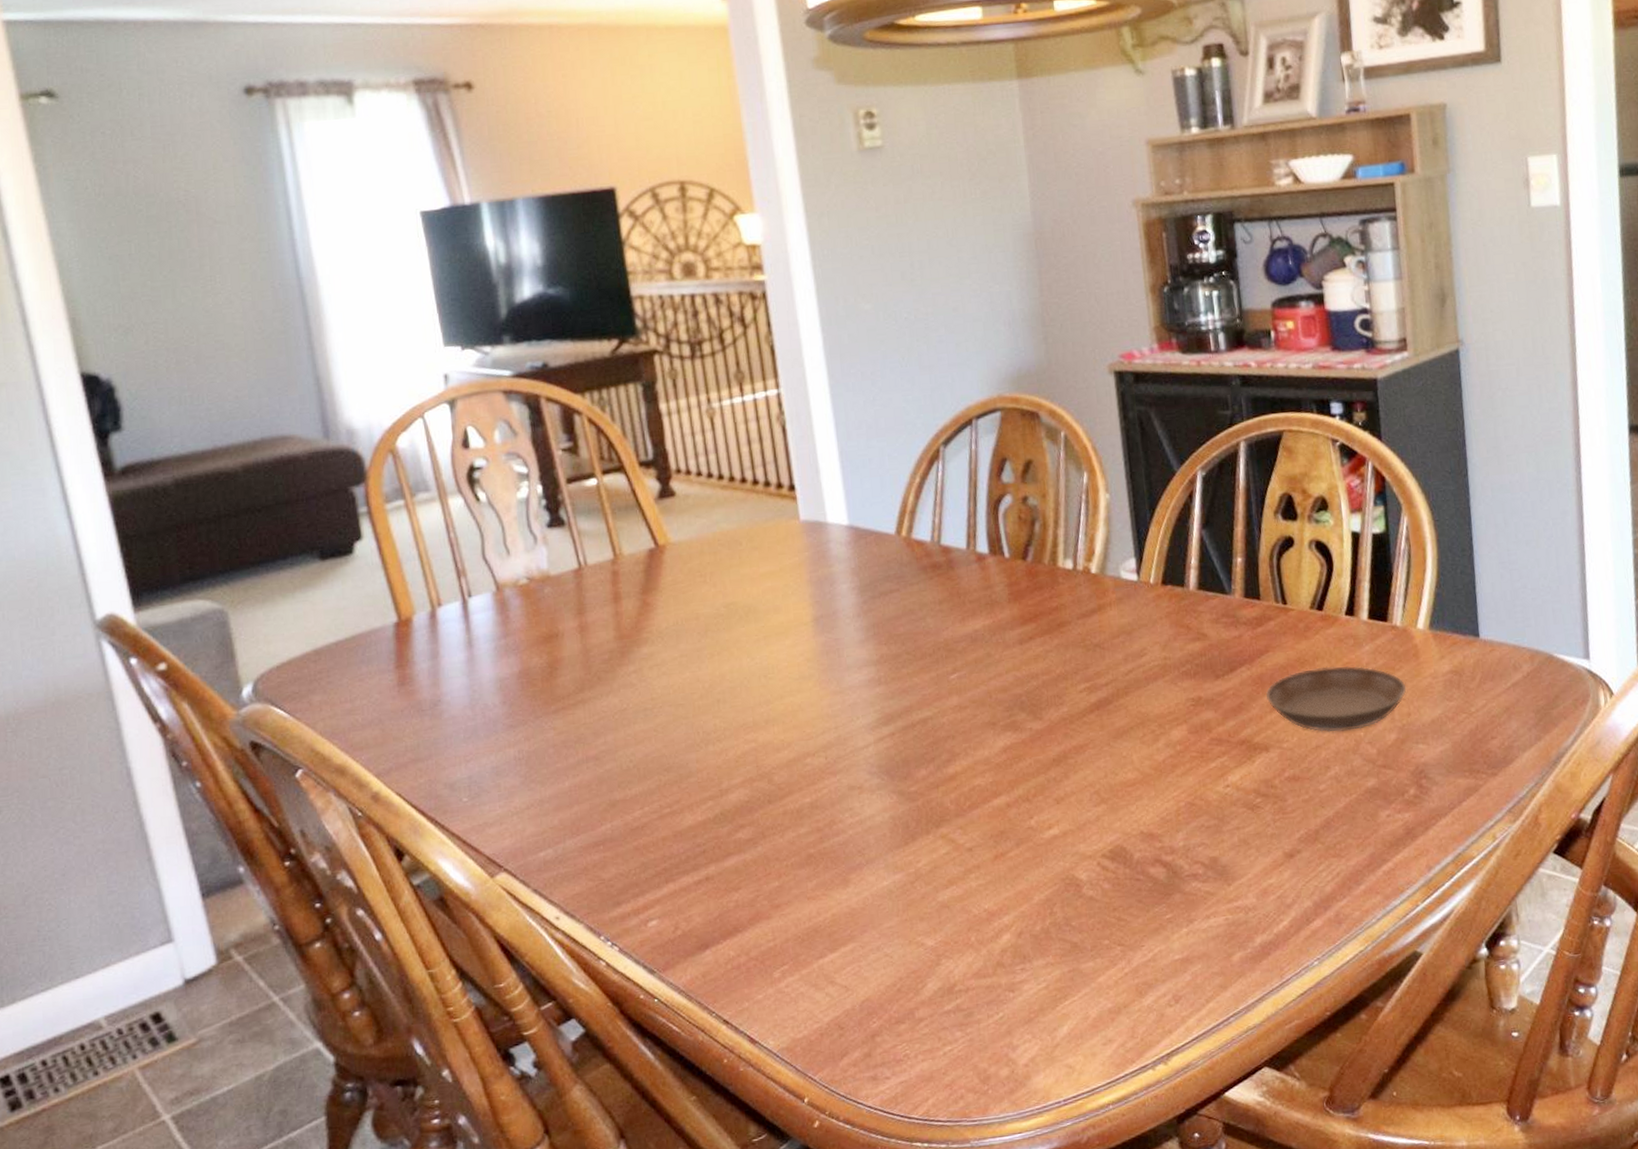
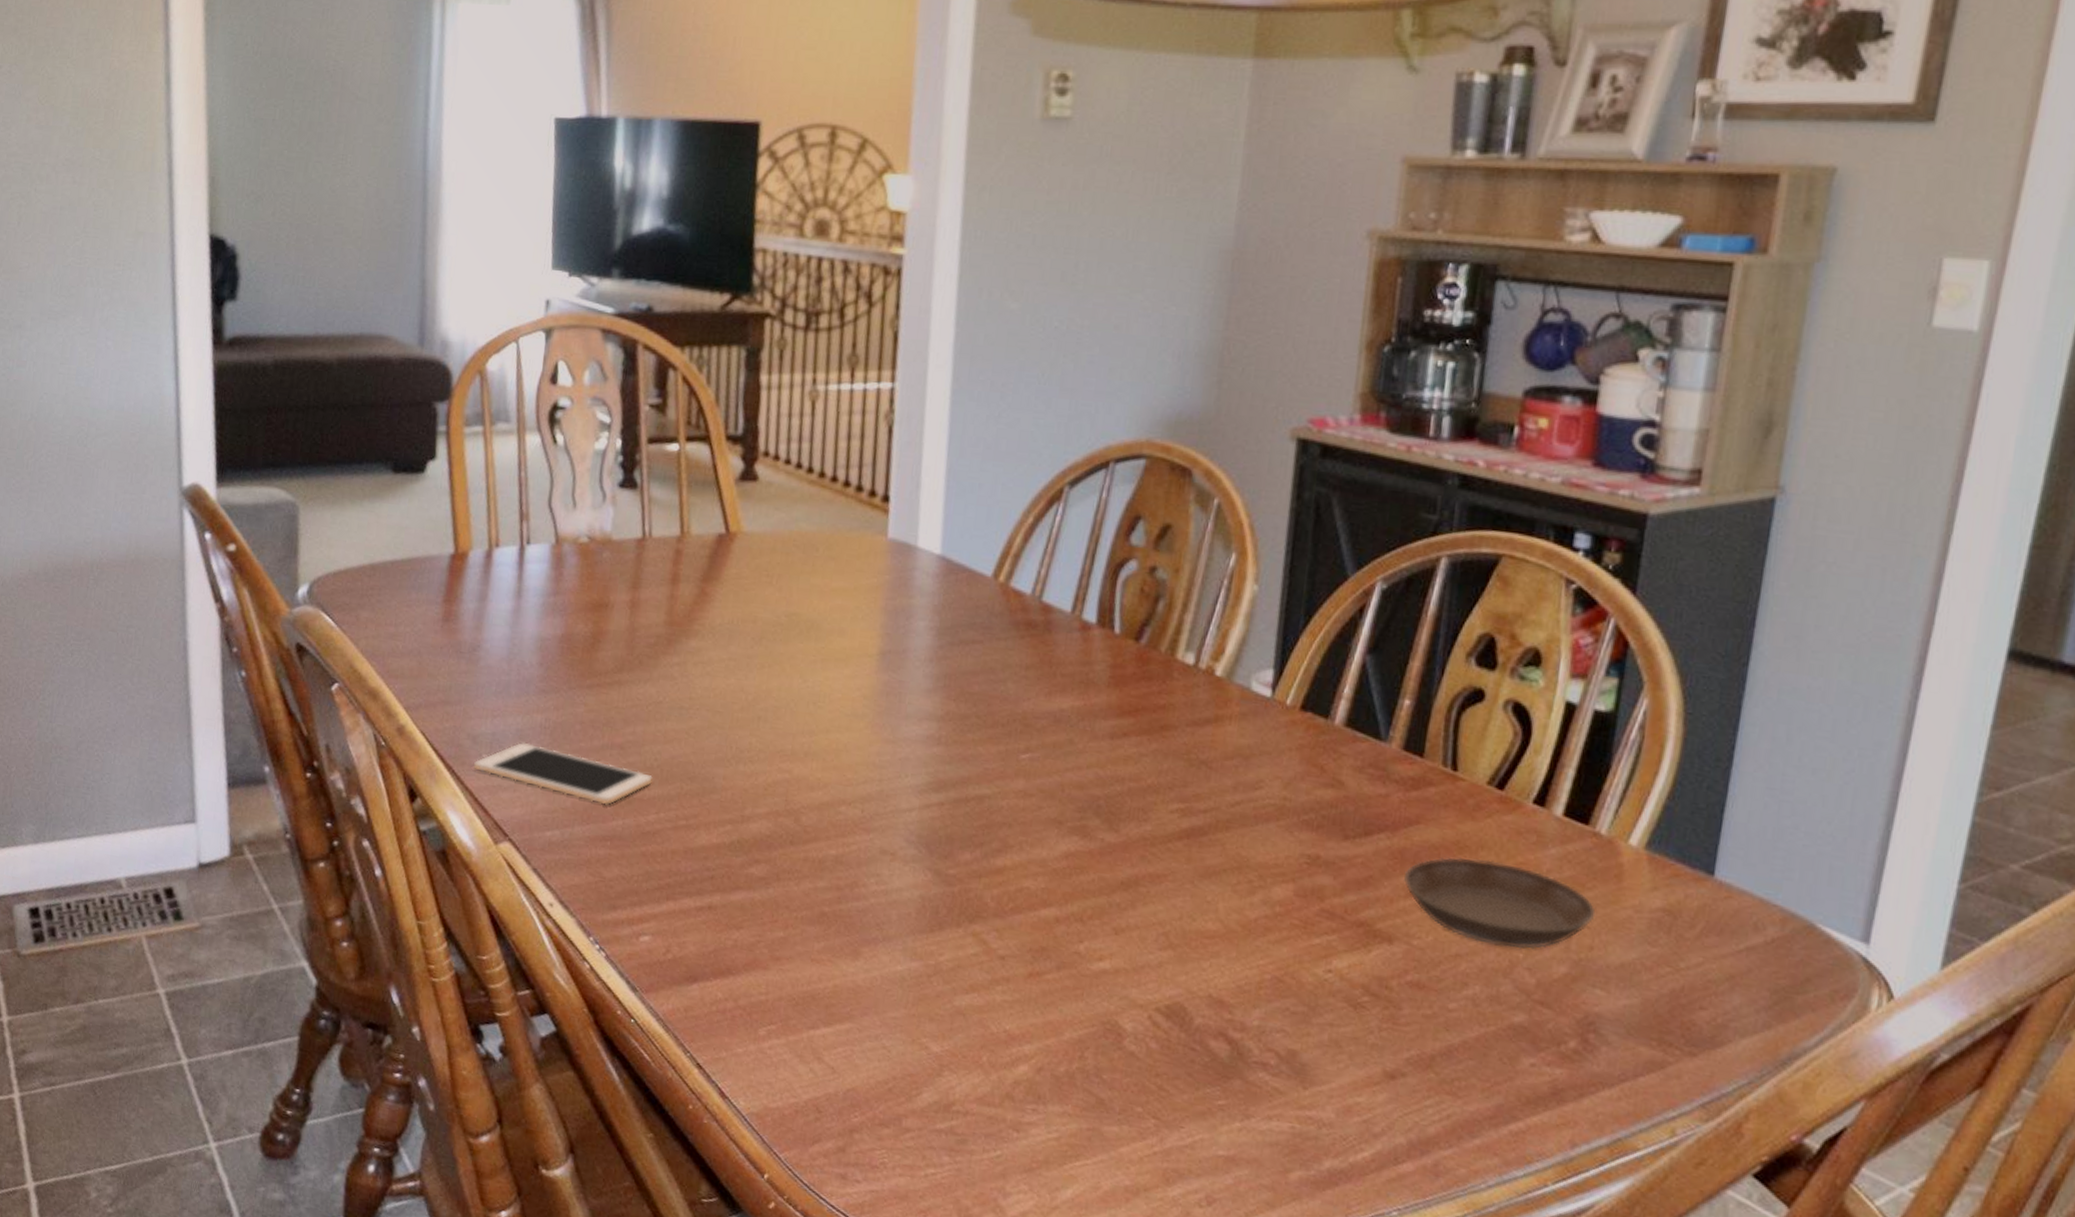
cell phone: none [456,775,631,815] -> present [474,741,653,806]

